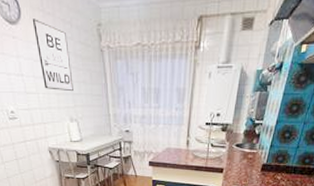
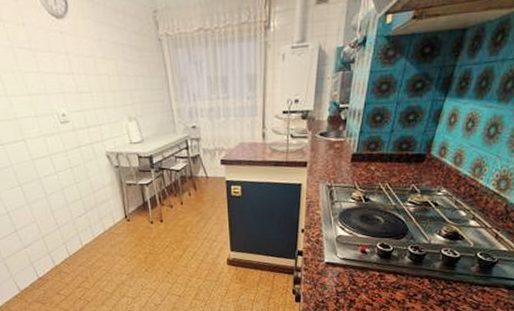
wall art: present [32,19,74,92] -> none [80,10,131,88]

